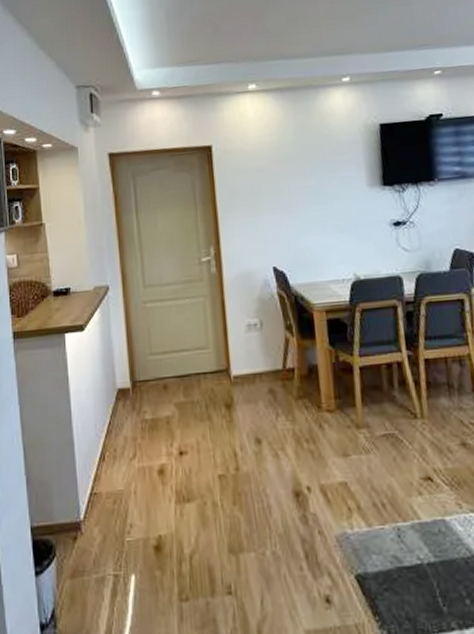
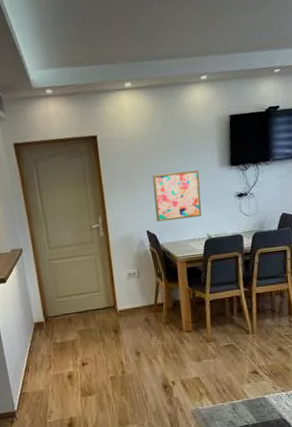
wall art: none [280,190,346,256] -> present [152,169,202,222]

